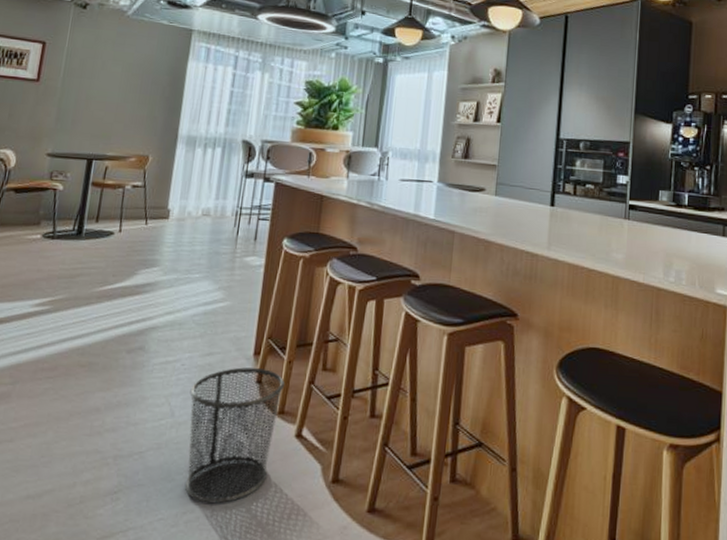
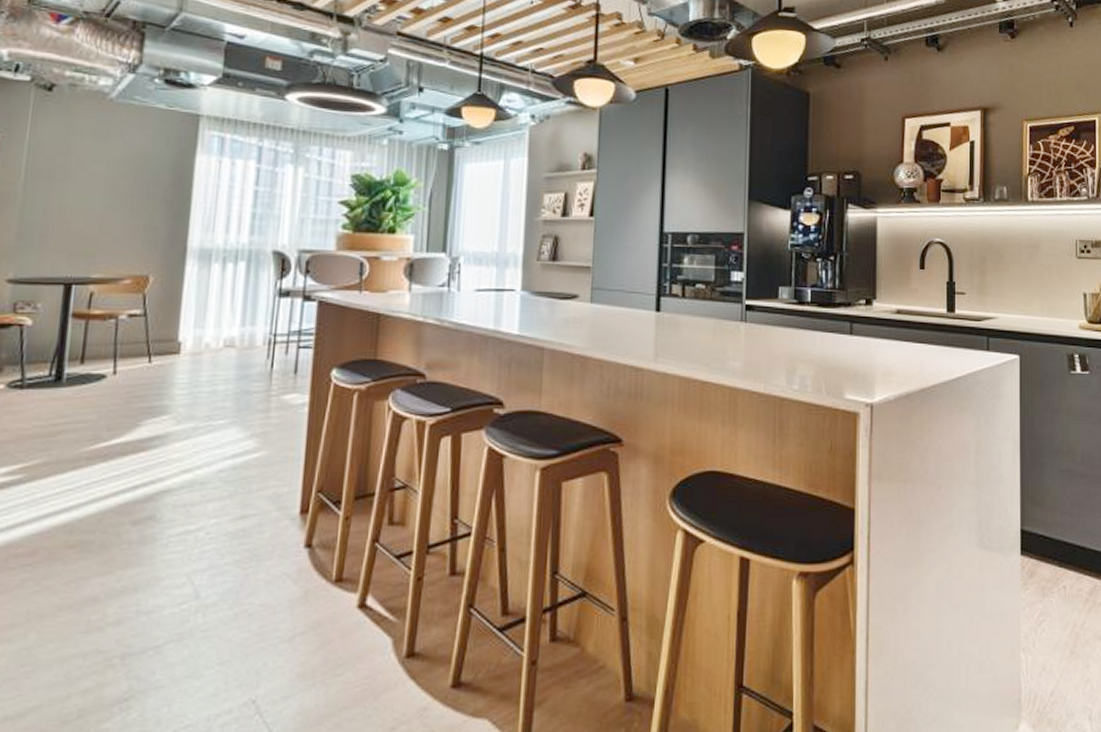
waste bin: present [184,367,285,504] -> none [217,529,342,700]

